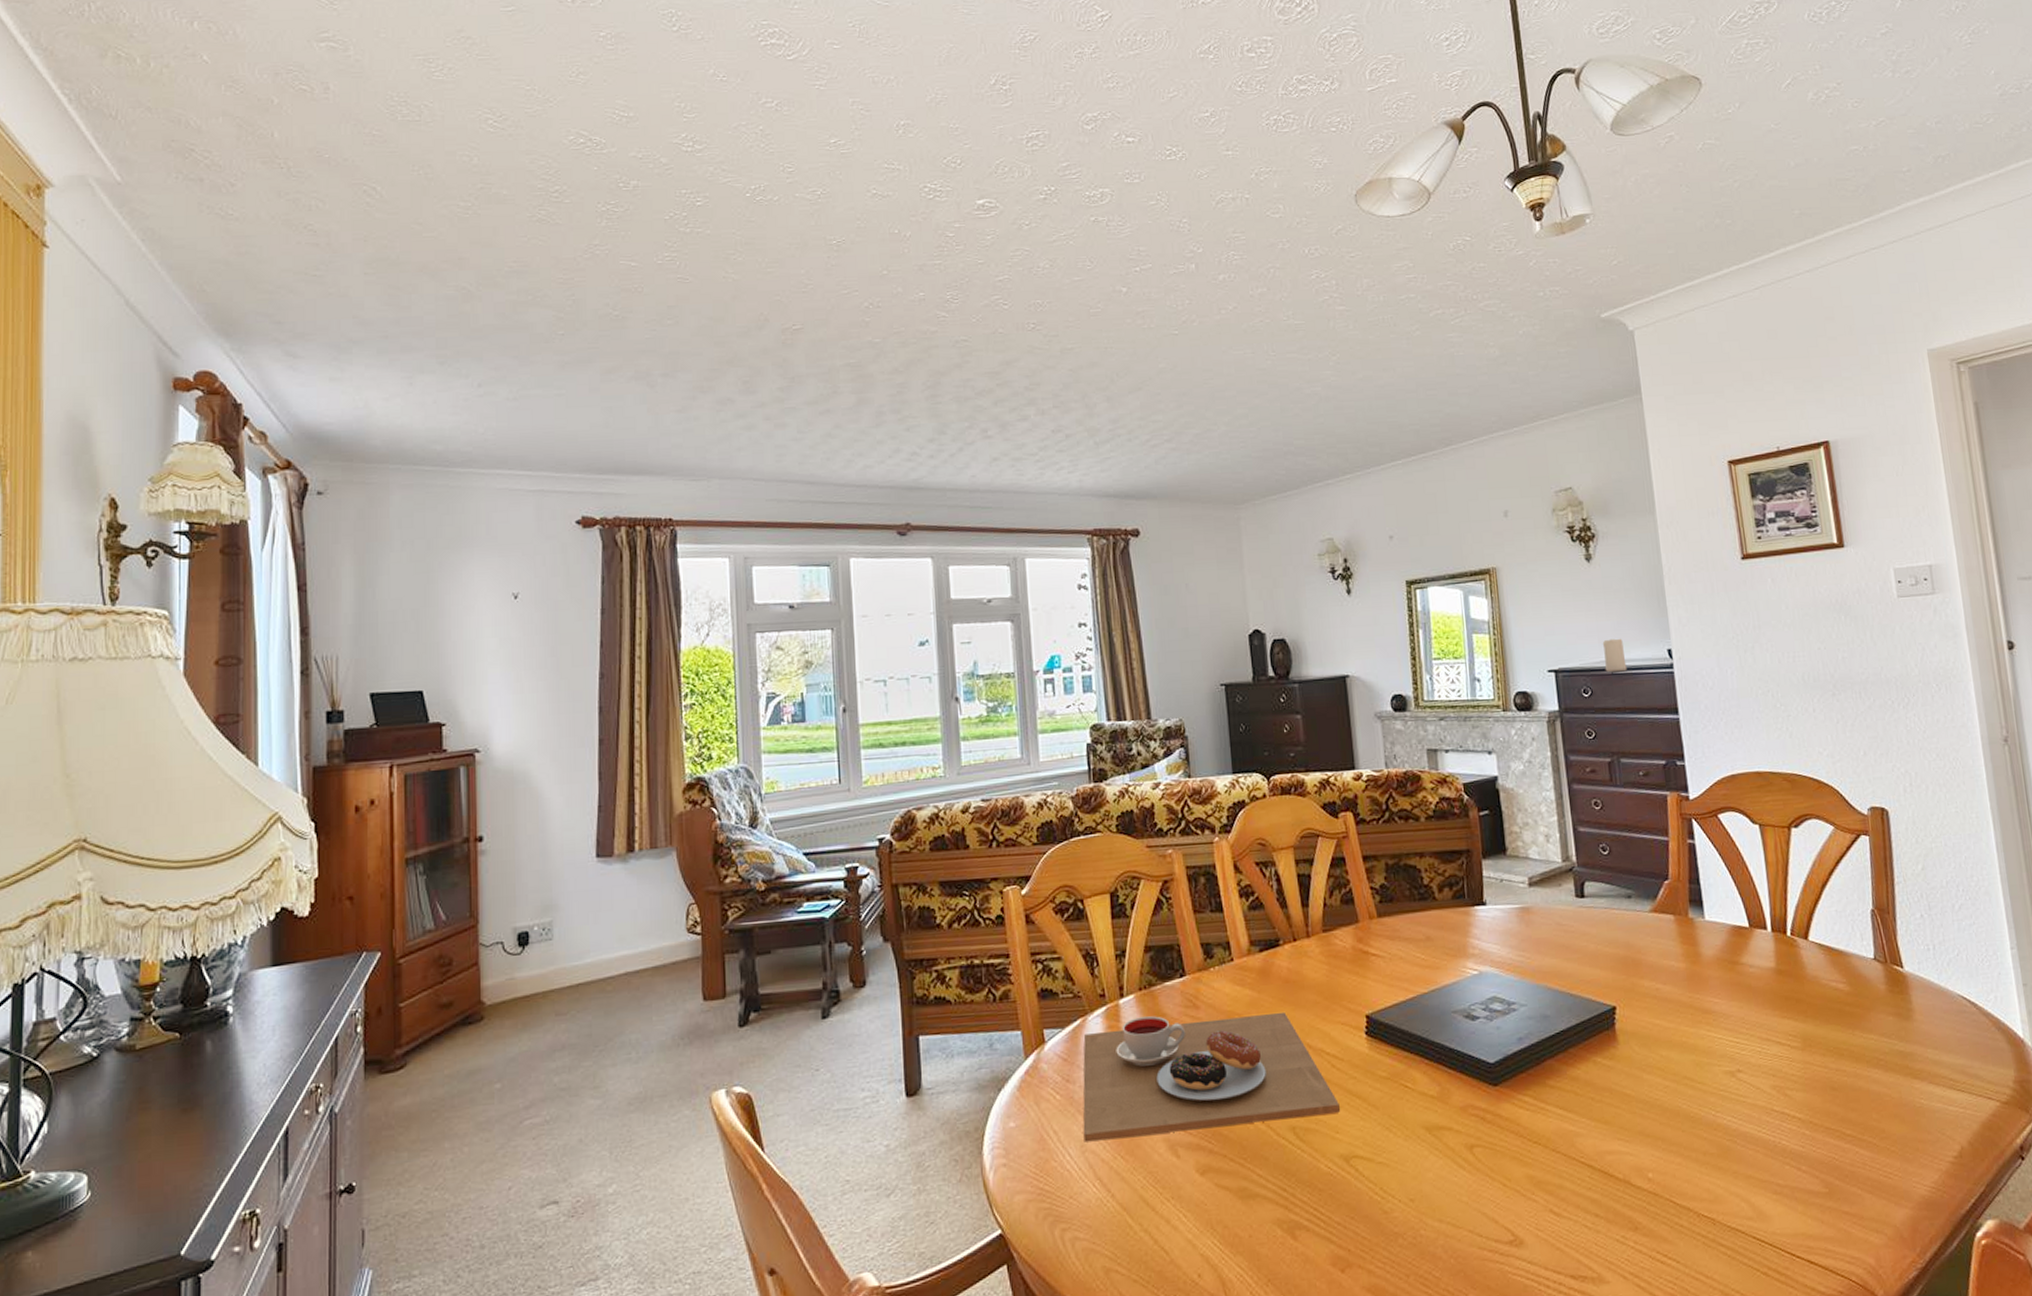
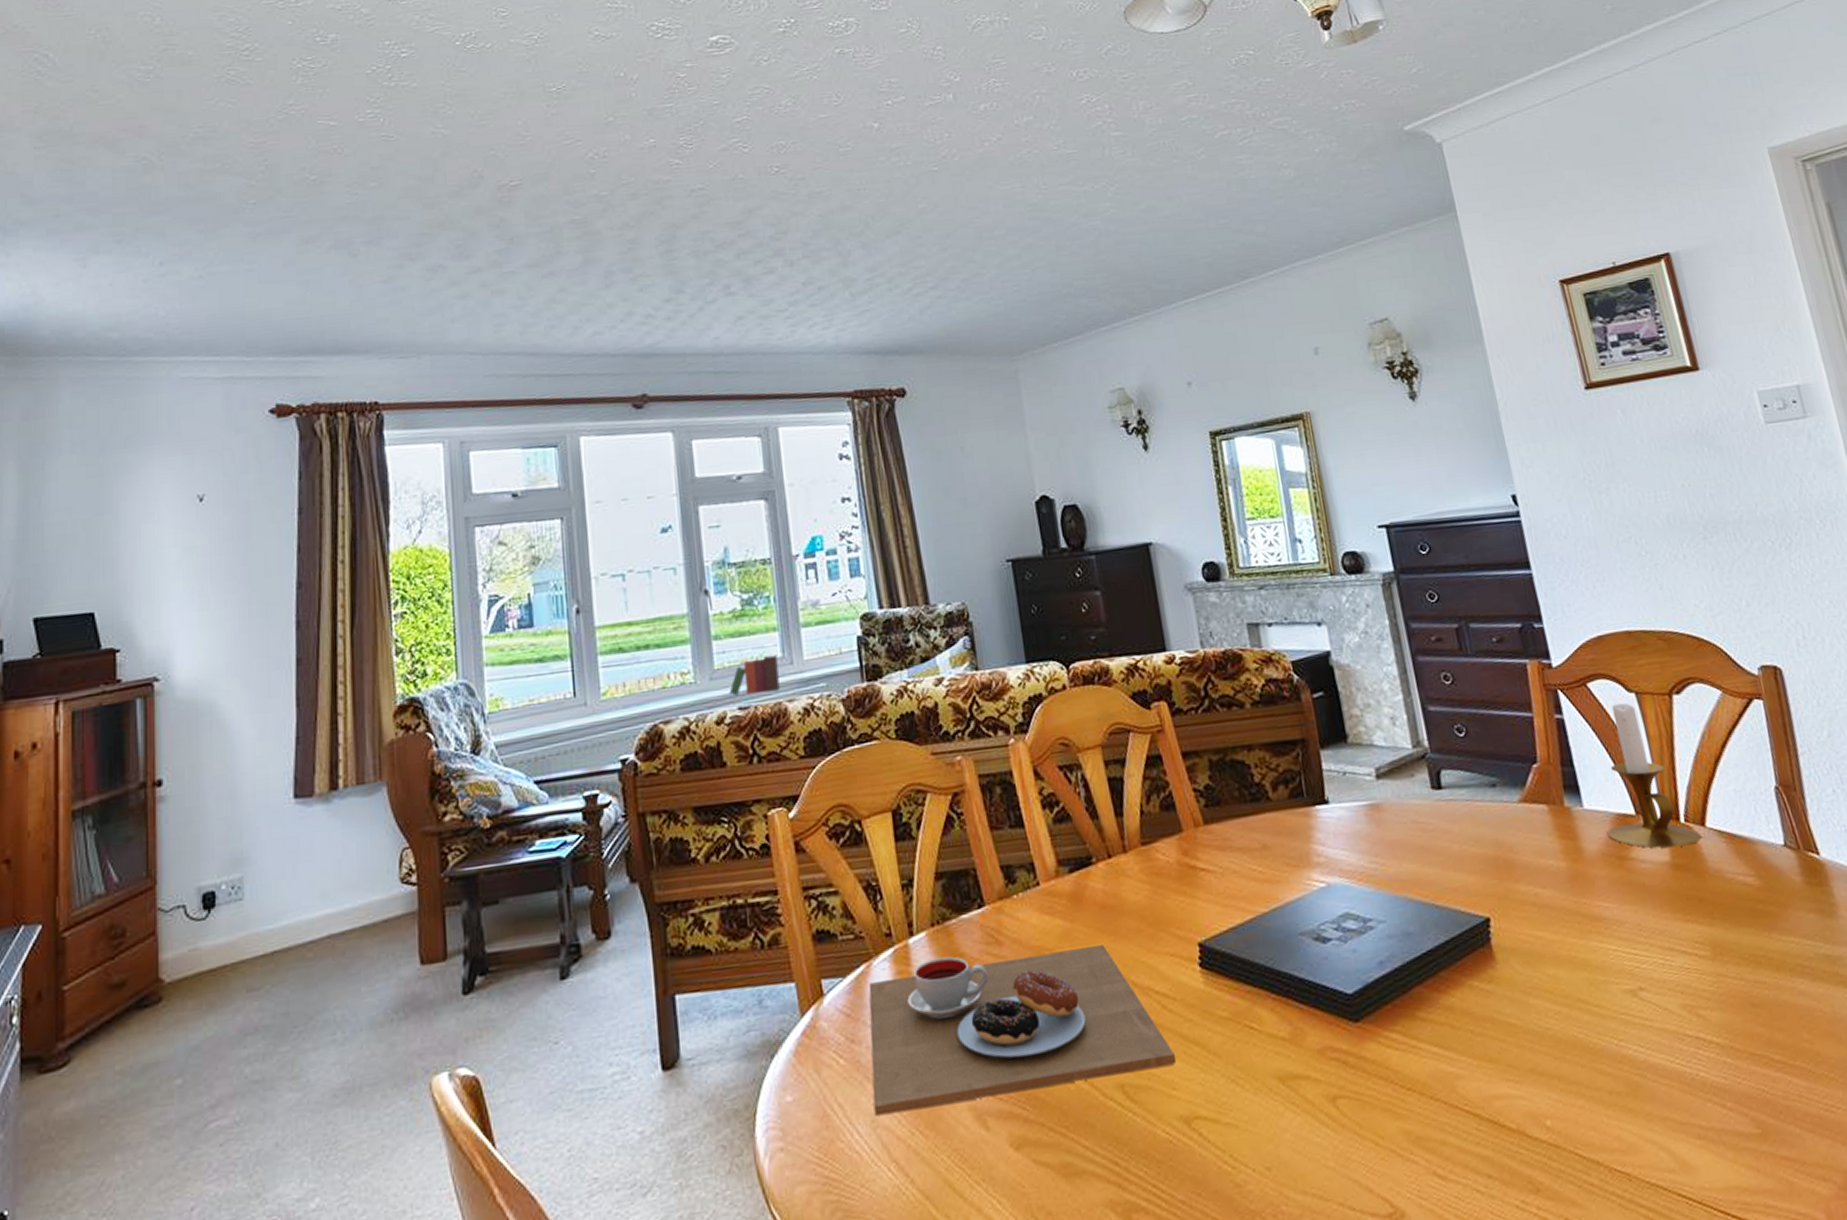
books: none [974,756,1018,790] -> present [729,655,780,697]
candle: present [1602,638,1627,673] -> none [1437,485,1468,525]
candlestick: none [1722,832,1804,957] -> present [1606,703,1702,849]

